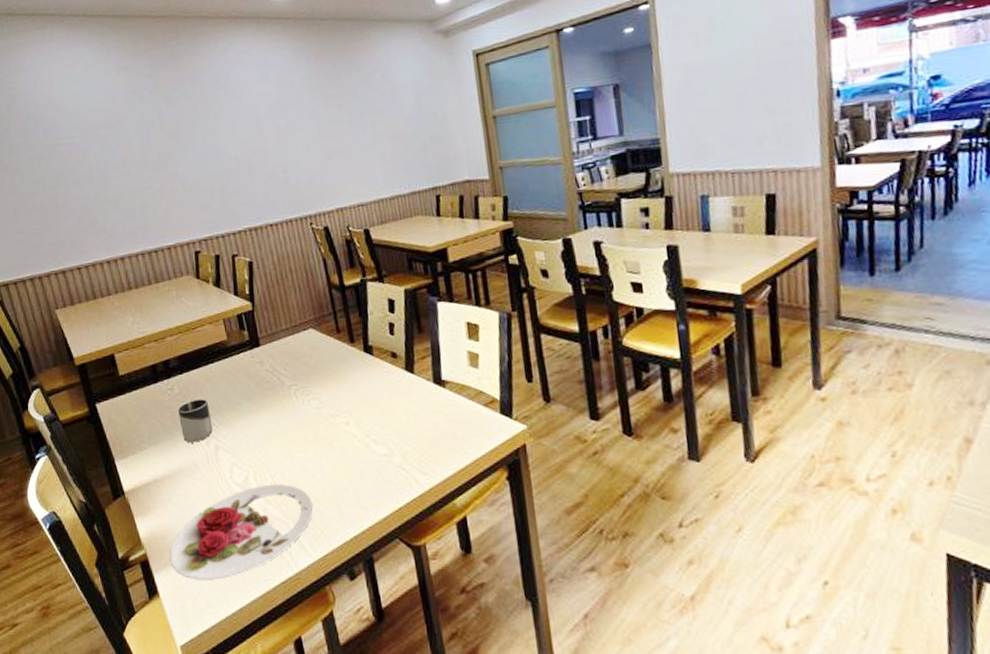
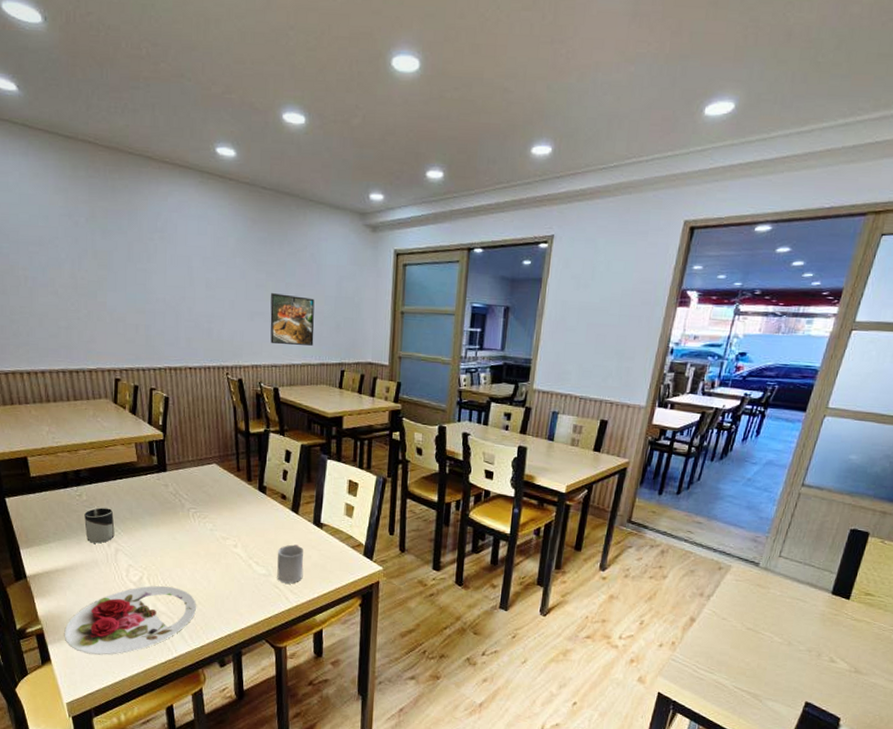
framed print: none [346,122,401,180] -> present [270,293,315,346]
cup: none [396,411,432,462] -> present [277,544,304,584]

